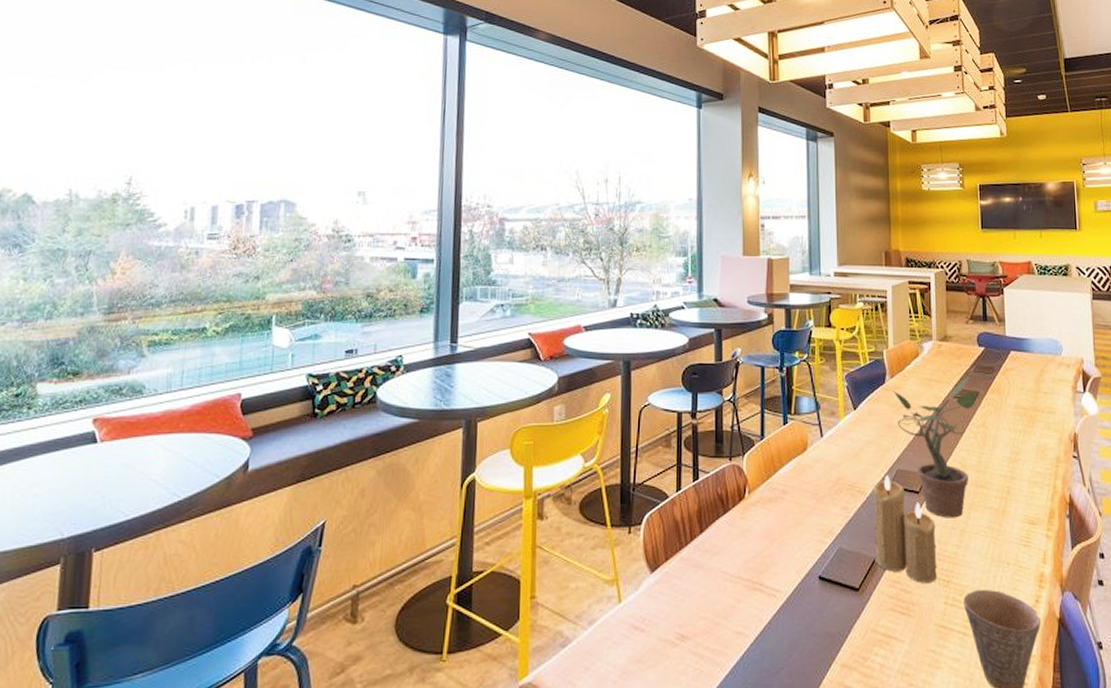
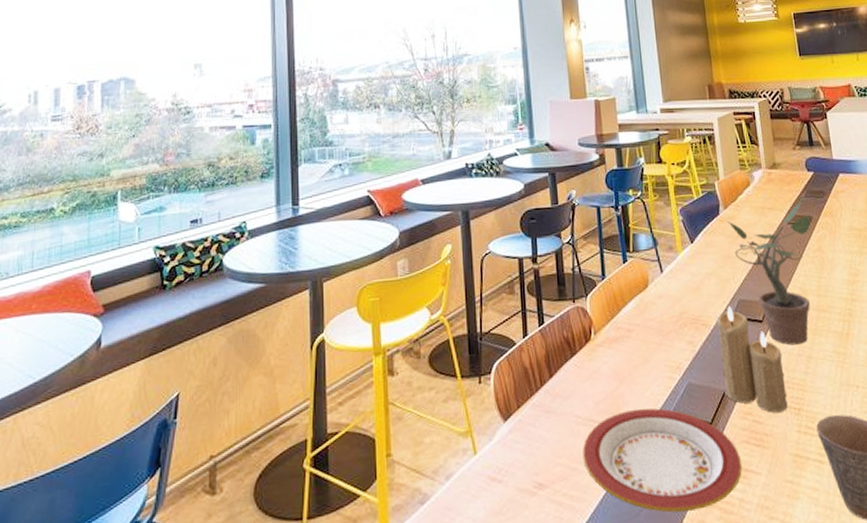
plate: none [728,569,885,673] -> present [582,408,742,513]

